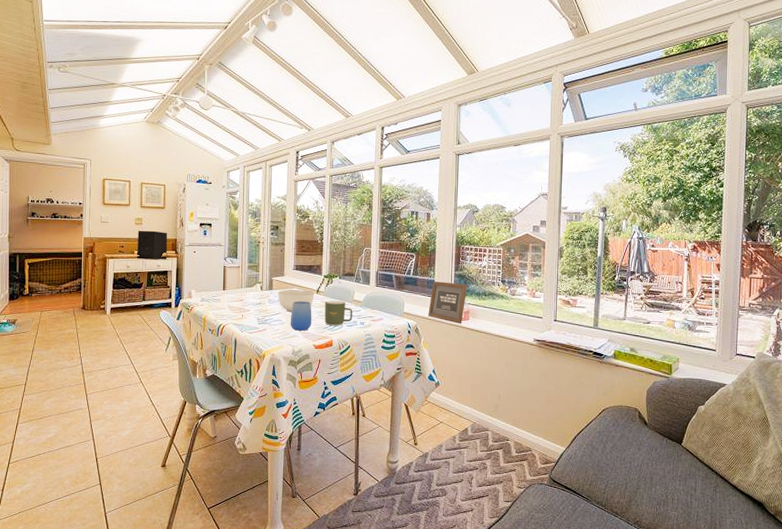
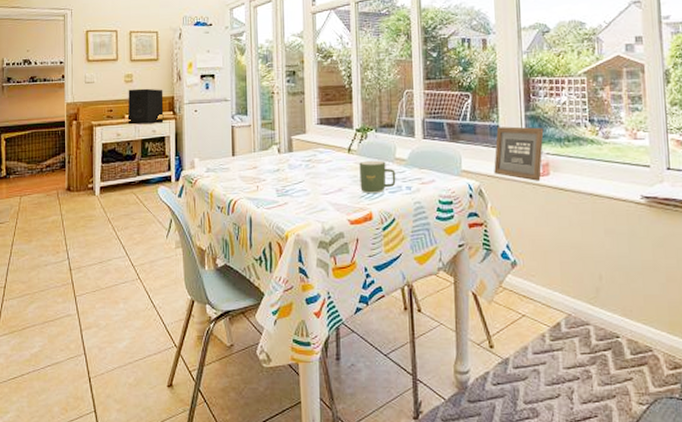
bowl: present [278,290,315,312] -> none [300,149,346,178]
cup: present [290,301,312,331] -> none [316,164,344,202]

